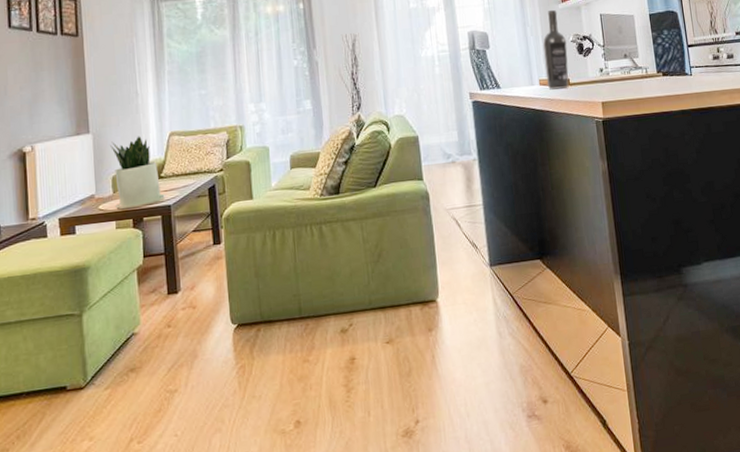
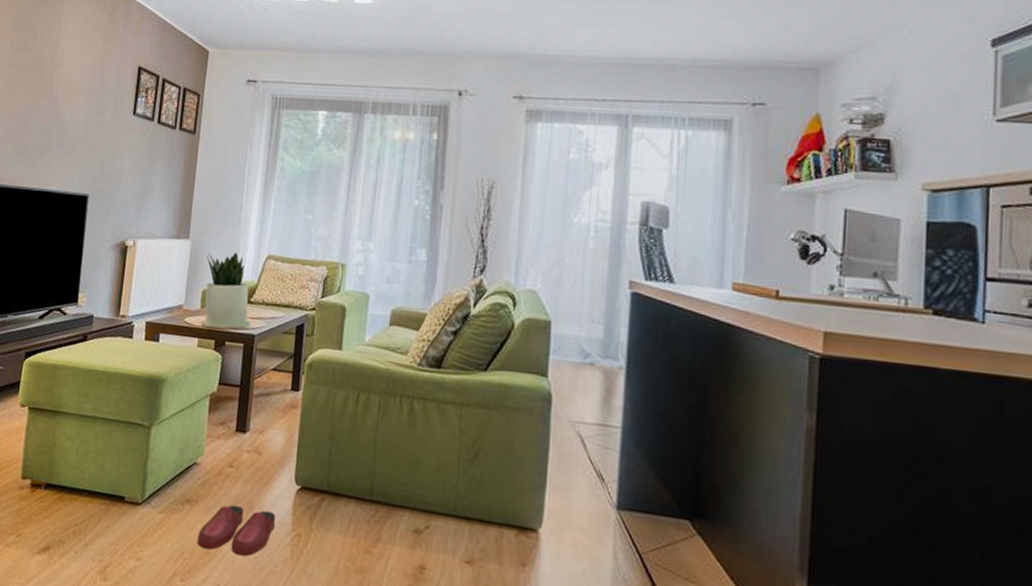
slippers: none [147,354,220,407] -> present [197,504,276,556]
wine bottle: present [543,9,569,89] -> none [744,191,784,302]

